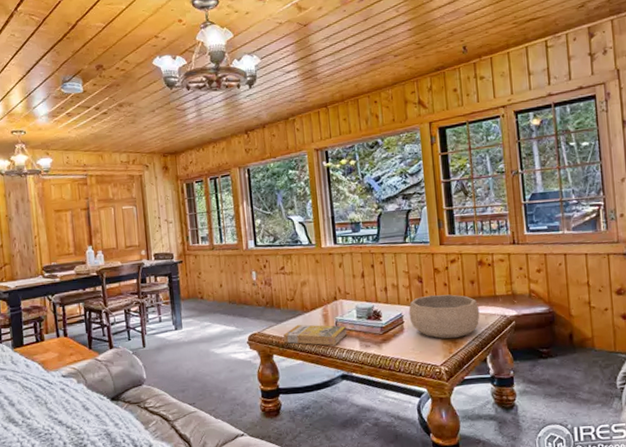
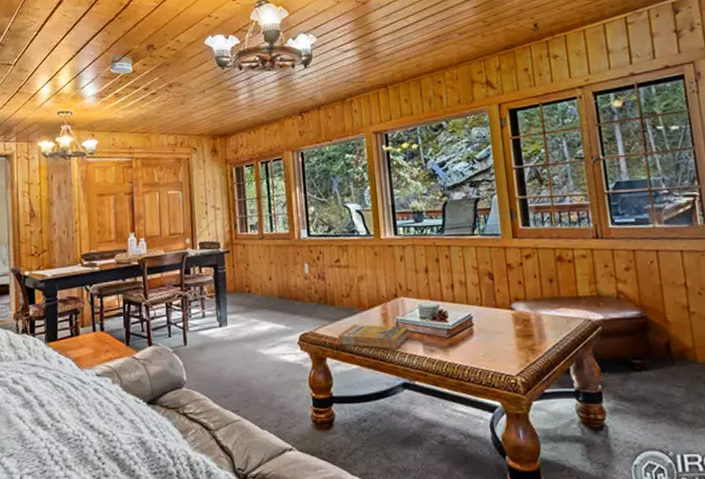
decorative bowl: present [408,294,480,339] -> none [478,294,561,345]

